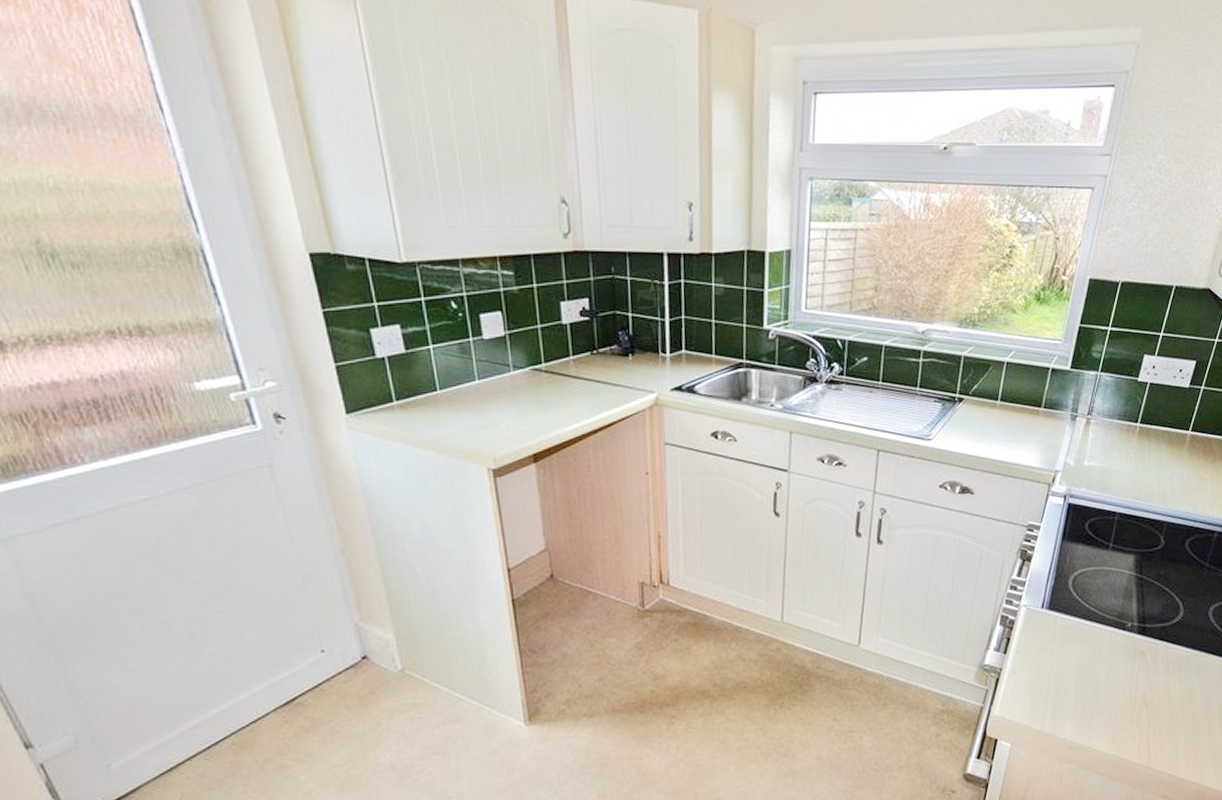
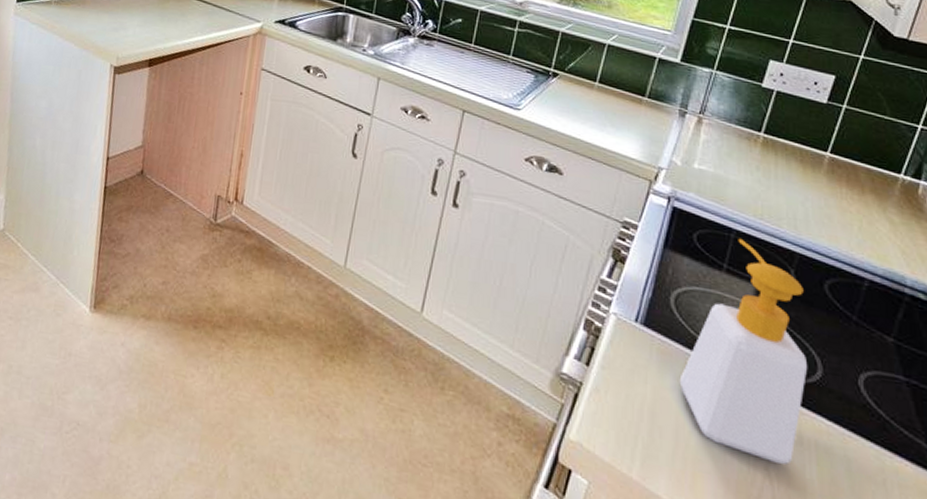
soap bottle: none [1078,519,1173,691] -> present [679,238,808,465]

